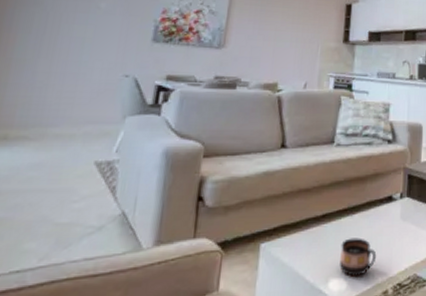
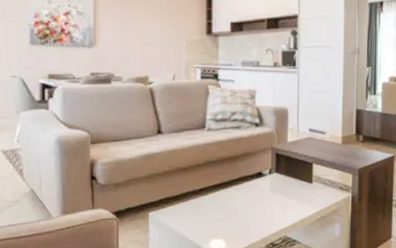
cup: present [340,238,377,277] -> none [218,207,250,238]

